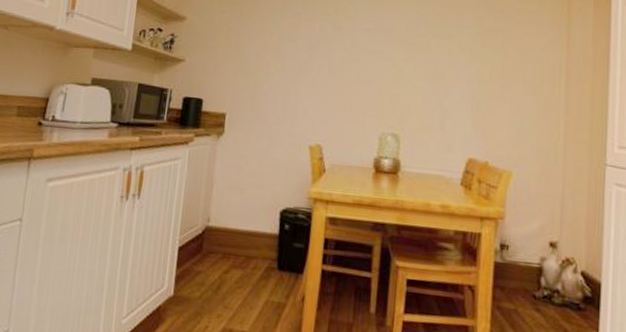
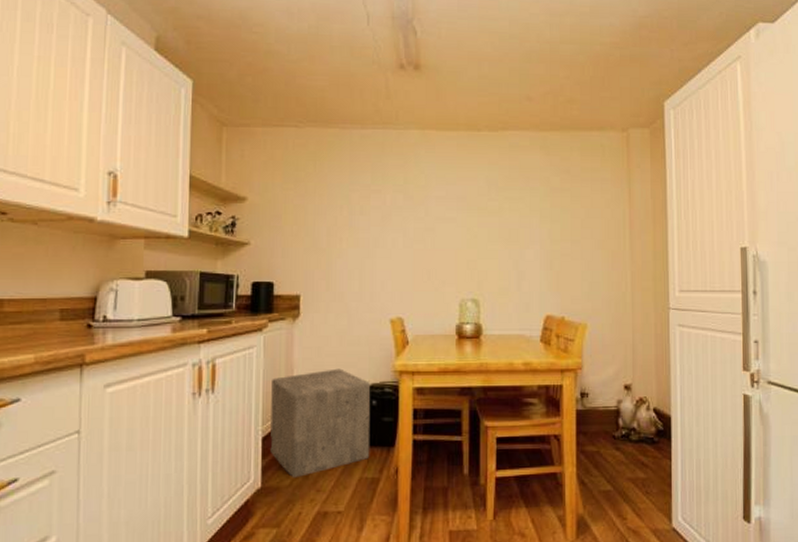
stool: none [184,188,285,292] -> present [270,368,371,479]

